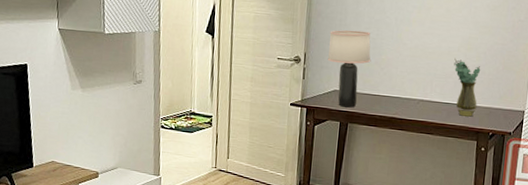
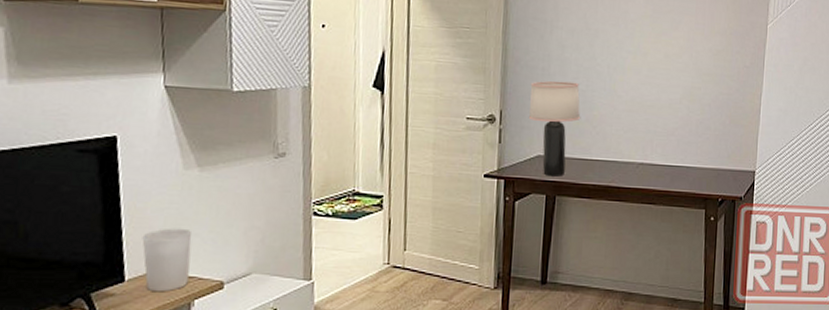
candle holder: none [44,131,78,177] -> present [142,228,193,293]
vase: present [454,58,481,117] -> none [676,111,706,181]

